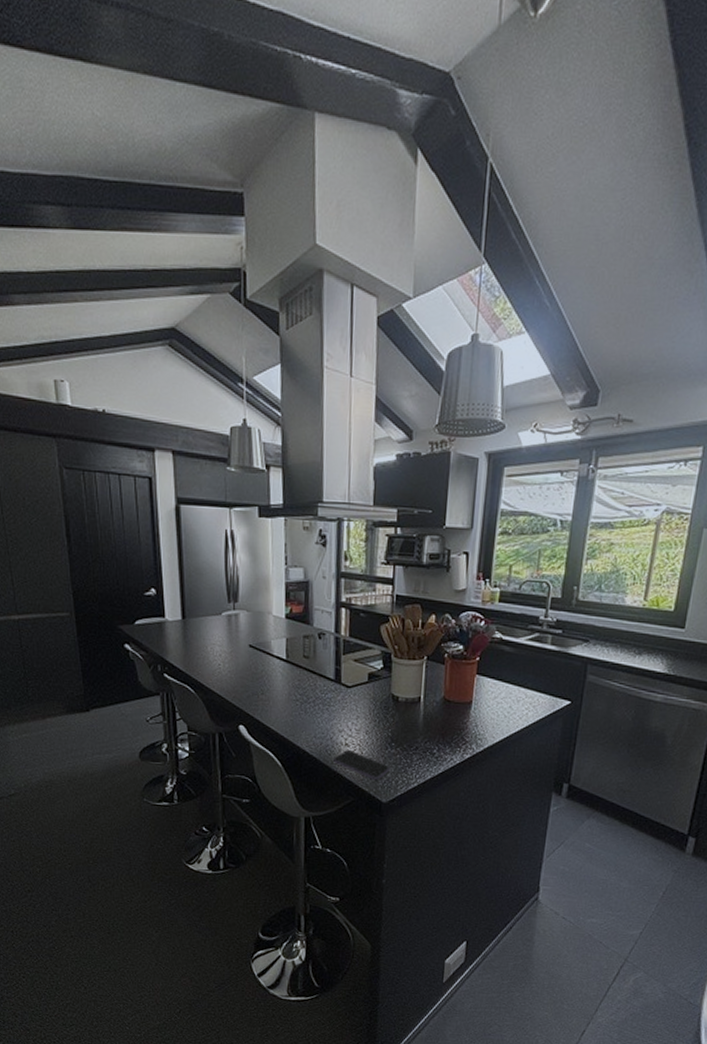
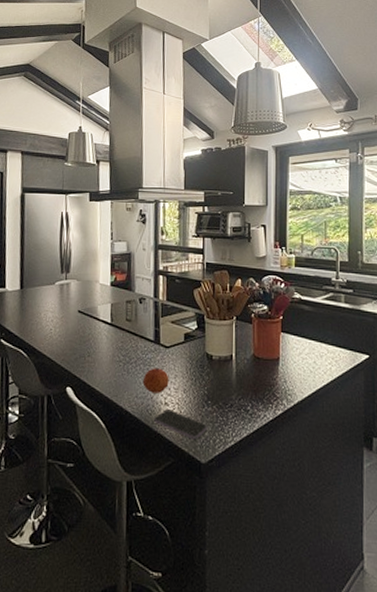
fruit: none [321,708,351,734] -> present [142,368,169,393]

